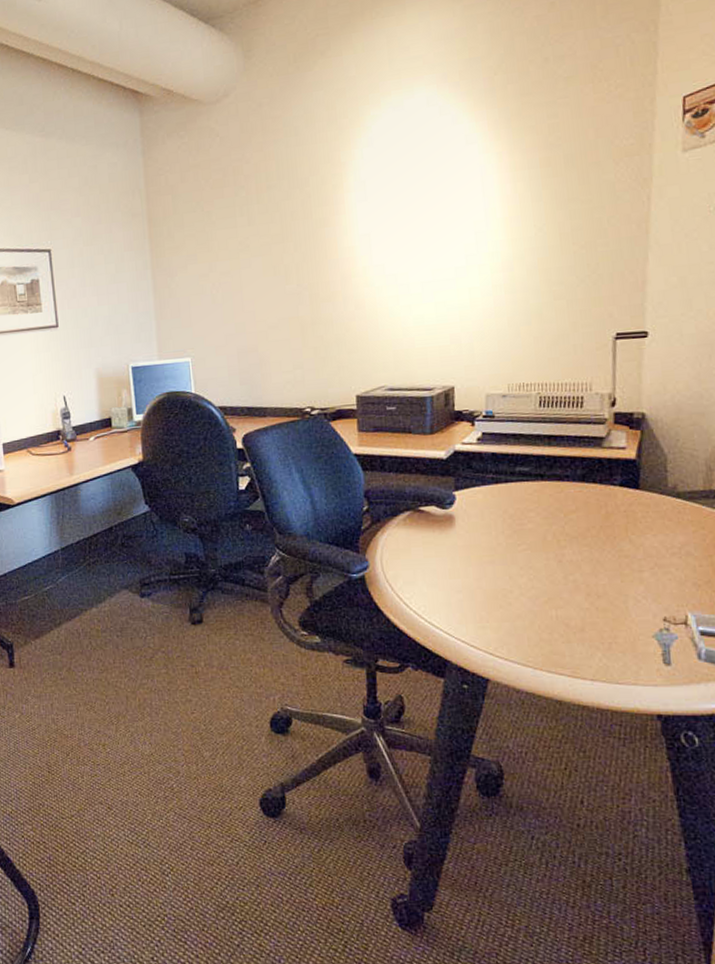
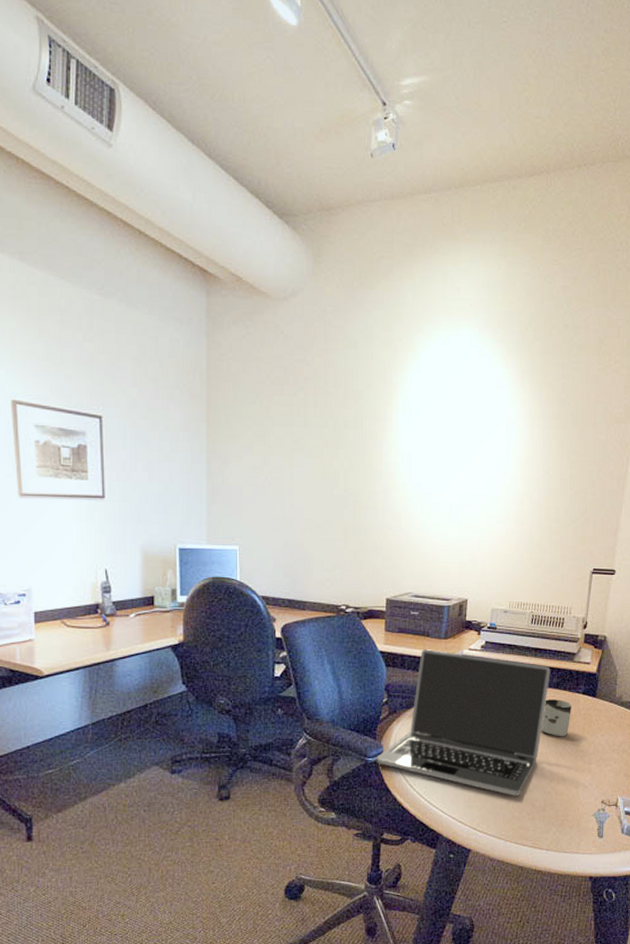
laptop: none [361,447,573,614] -> present [376,649,551,796]
cup: none [566,494,607,541] -> present [541,699,571,737]

